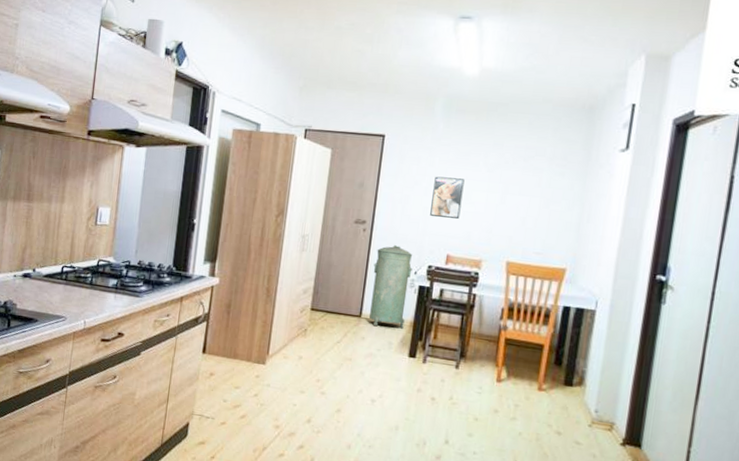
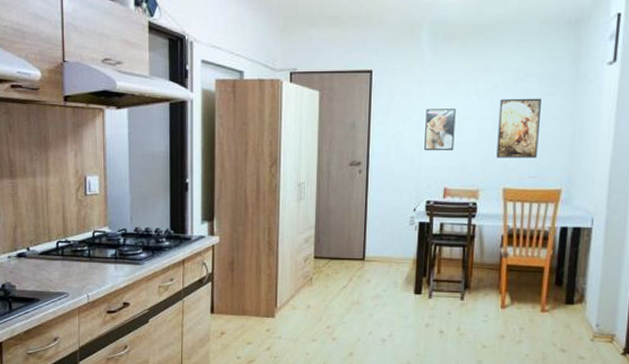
trash can: present [369,245,413,328] -> none [372,184,411,266]
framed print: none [502,174,551,235] -> present [496,98,541,158]

